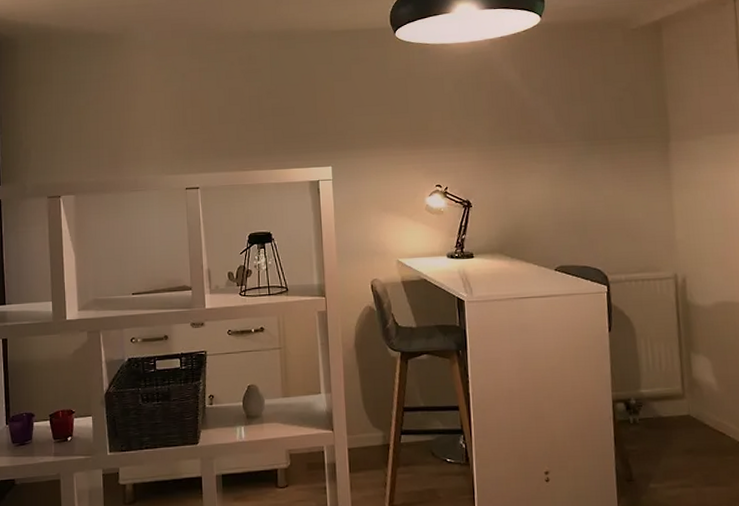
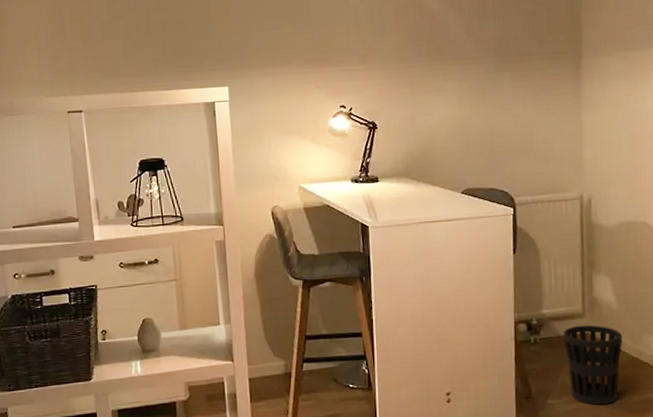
wastebasket: none [663,406,726,492] -> present [563,325,622,405]

